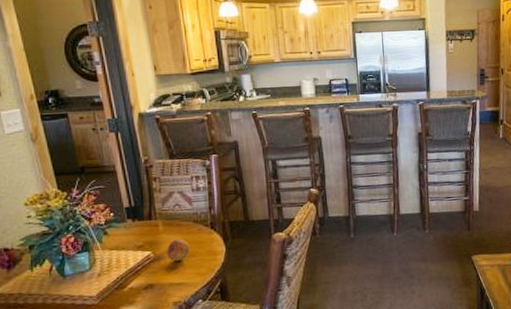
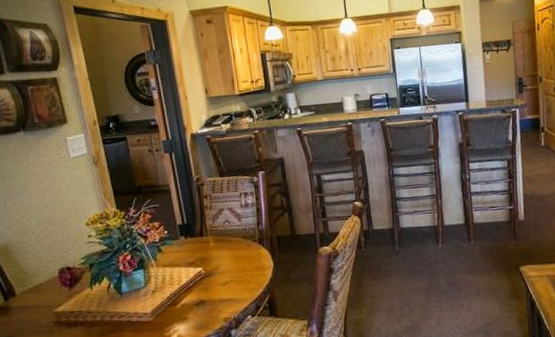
fruit: present [167,239,191,262] -> none [217,254,240,278]

